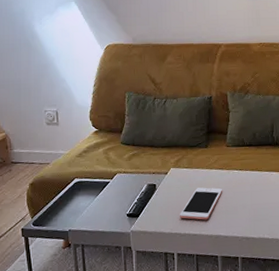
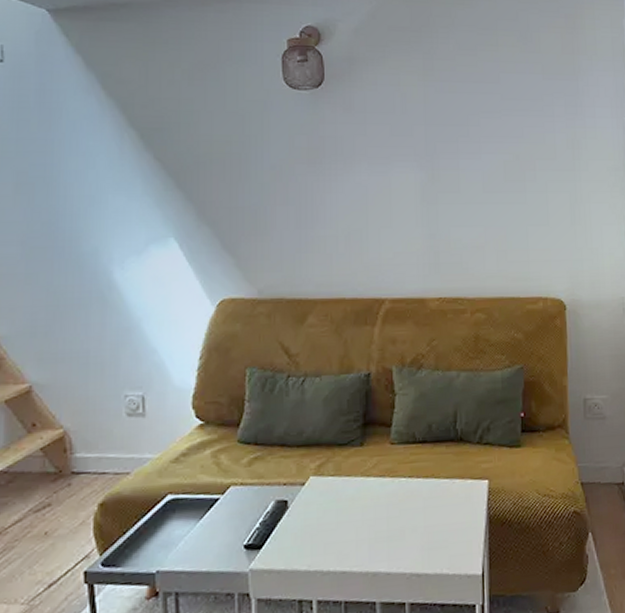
cell phone: present [180,187,223,220] -> none [322,503,385,551]

